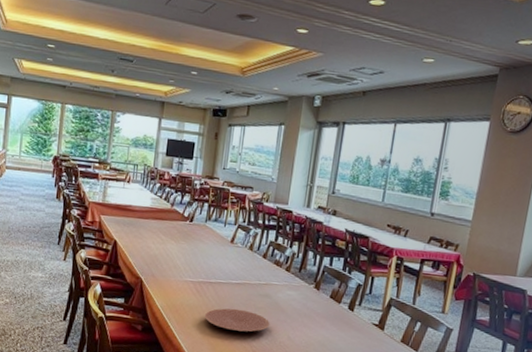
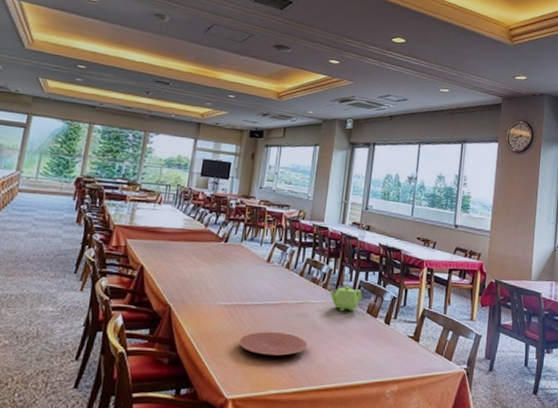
teapot: none [292,270,327,295] -> present [329,286,363,312]

